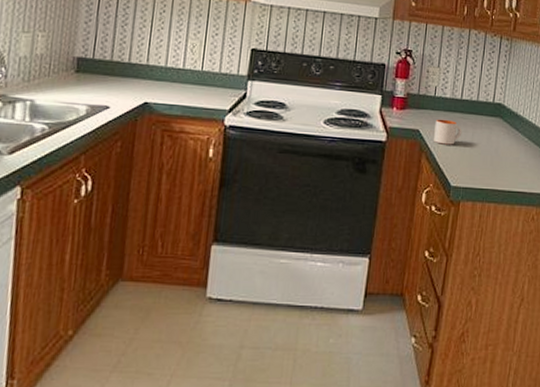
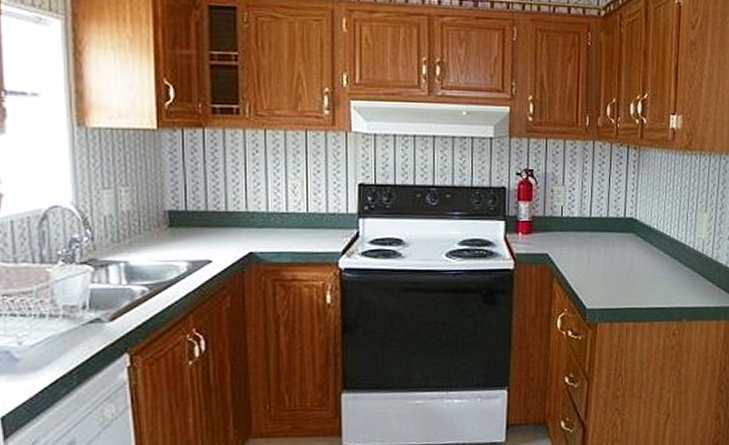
mug: present [434,119,462,145] -> none [564,240,594,267]

